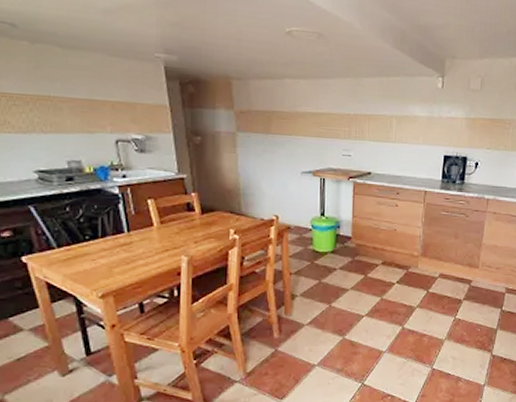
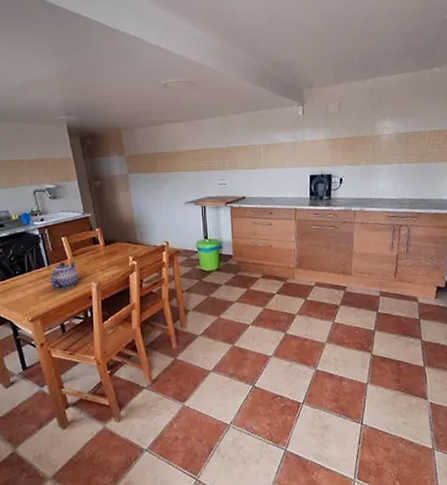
teapot: none [128,229,166,262] -> present [49,262,79,290]

